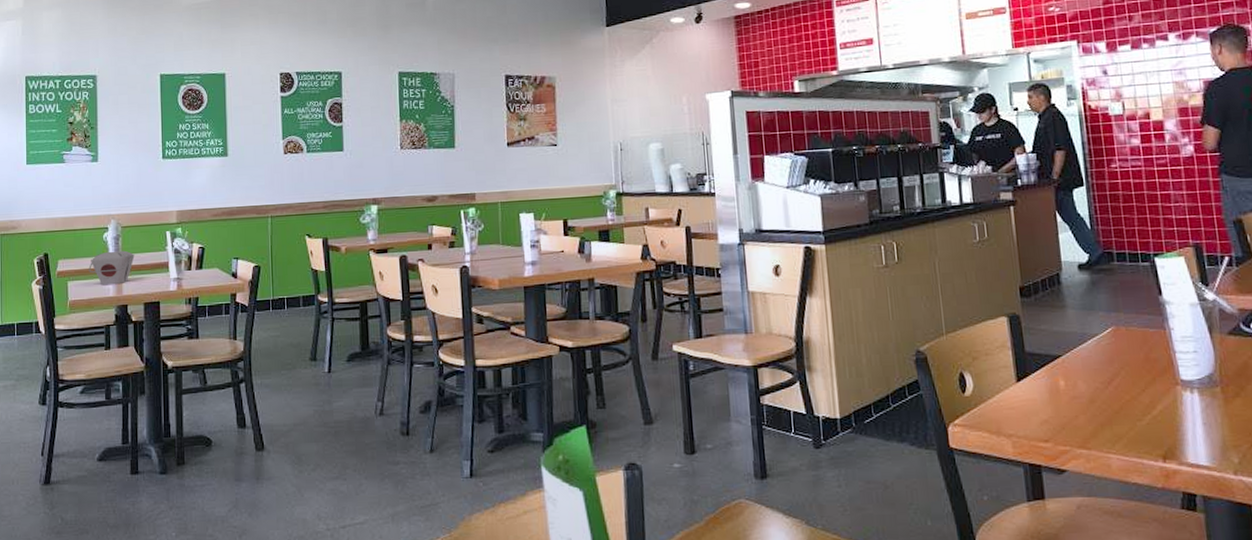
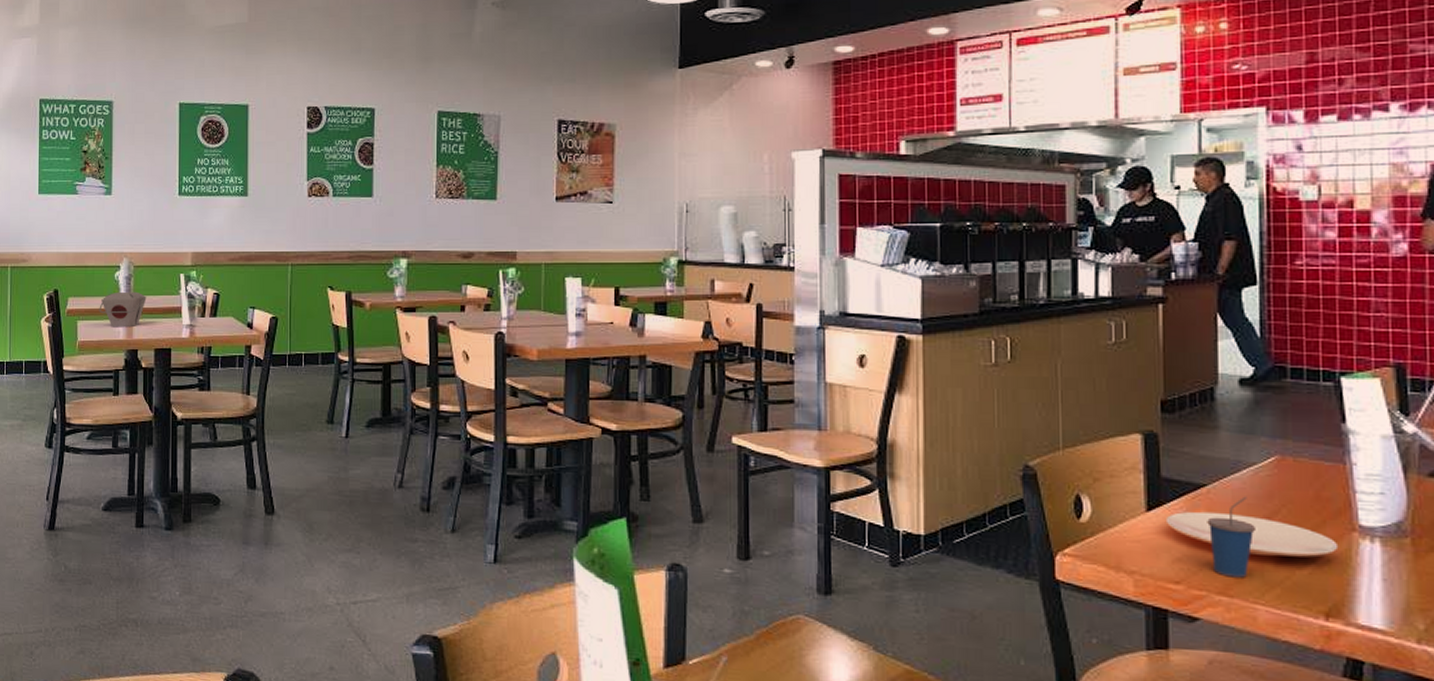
plate: none [1032,378,1168,412] -> present [1165,511,1339,558]
cup: none [1064,363,1103,433] -> present [1207,496,1255,578]

